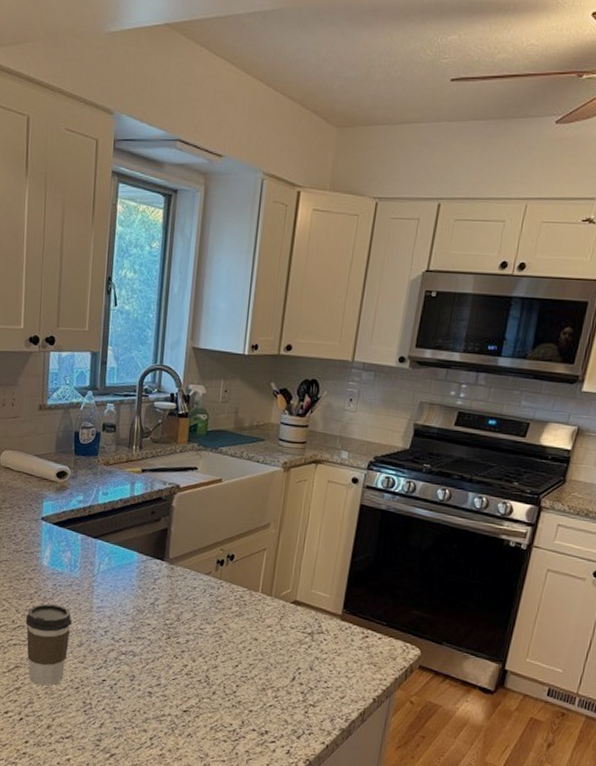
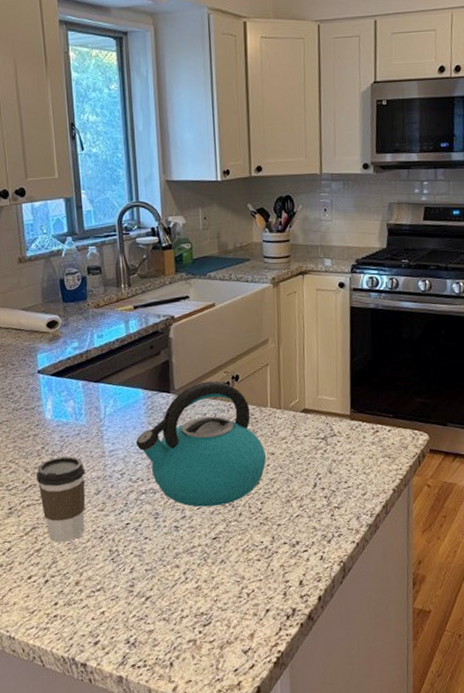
kettle: none [123,555,249,681] -> present [135,381,267,507]

